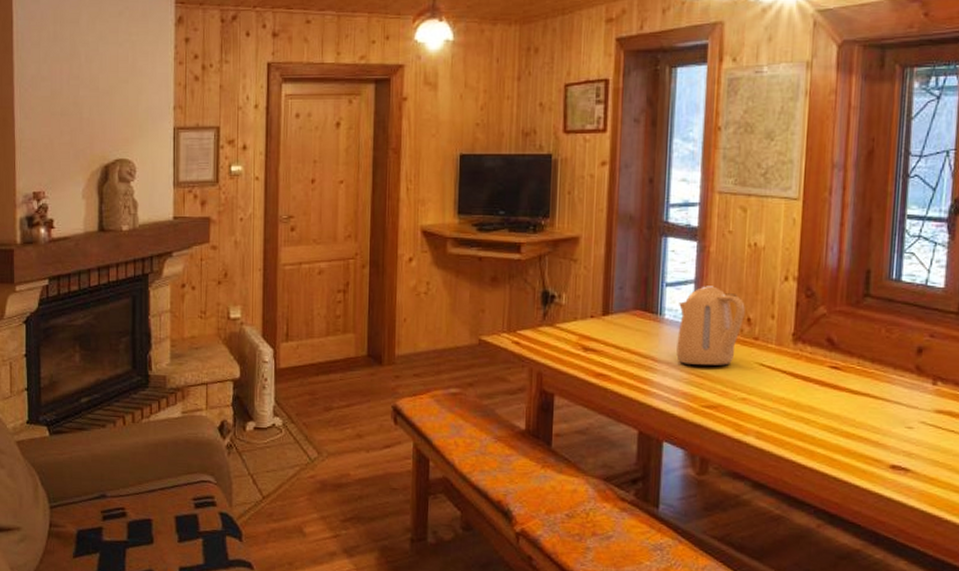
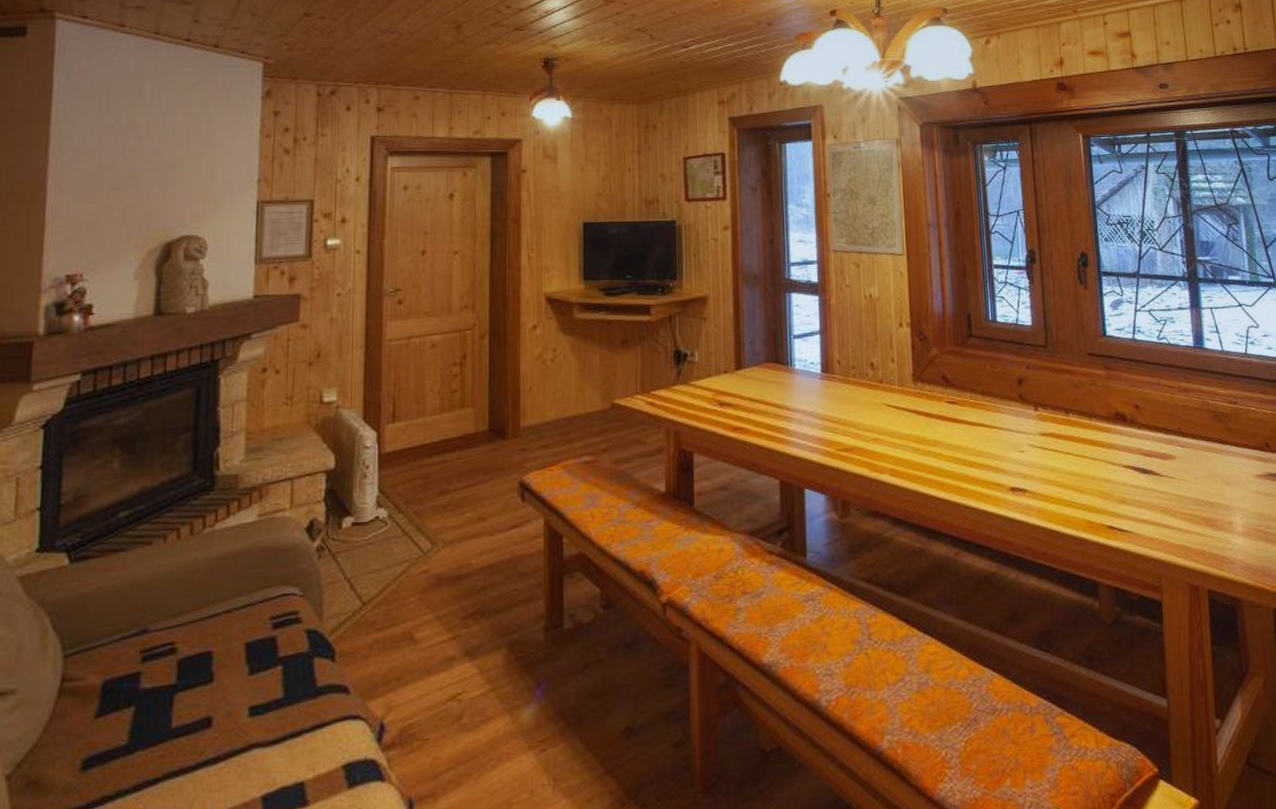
kettle: present [676,286,745,366] -> none [807,335,868,411]

